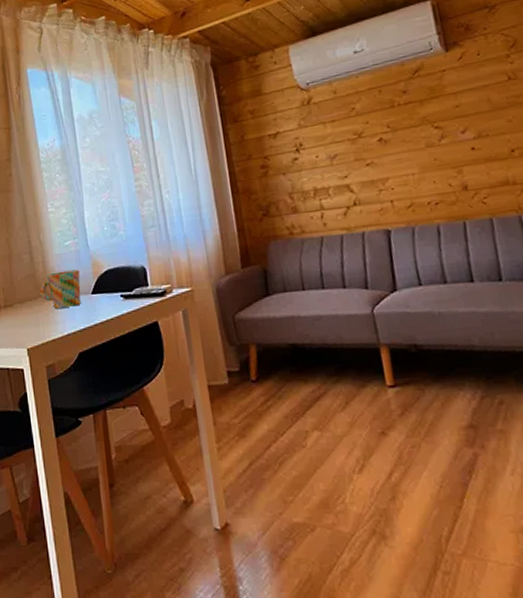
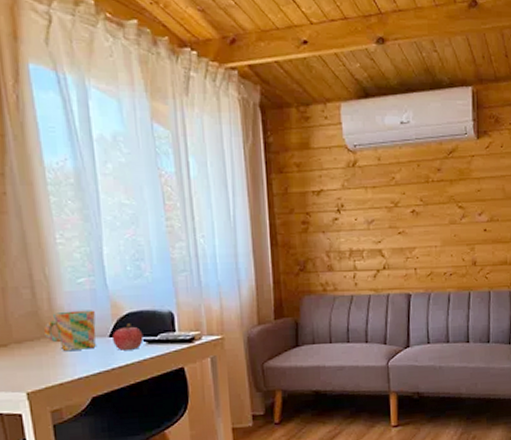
fruit: none [94,280,121,307] -> present [113,323,144,350]

